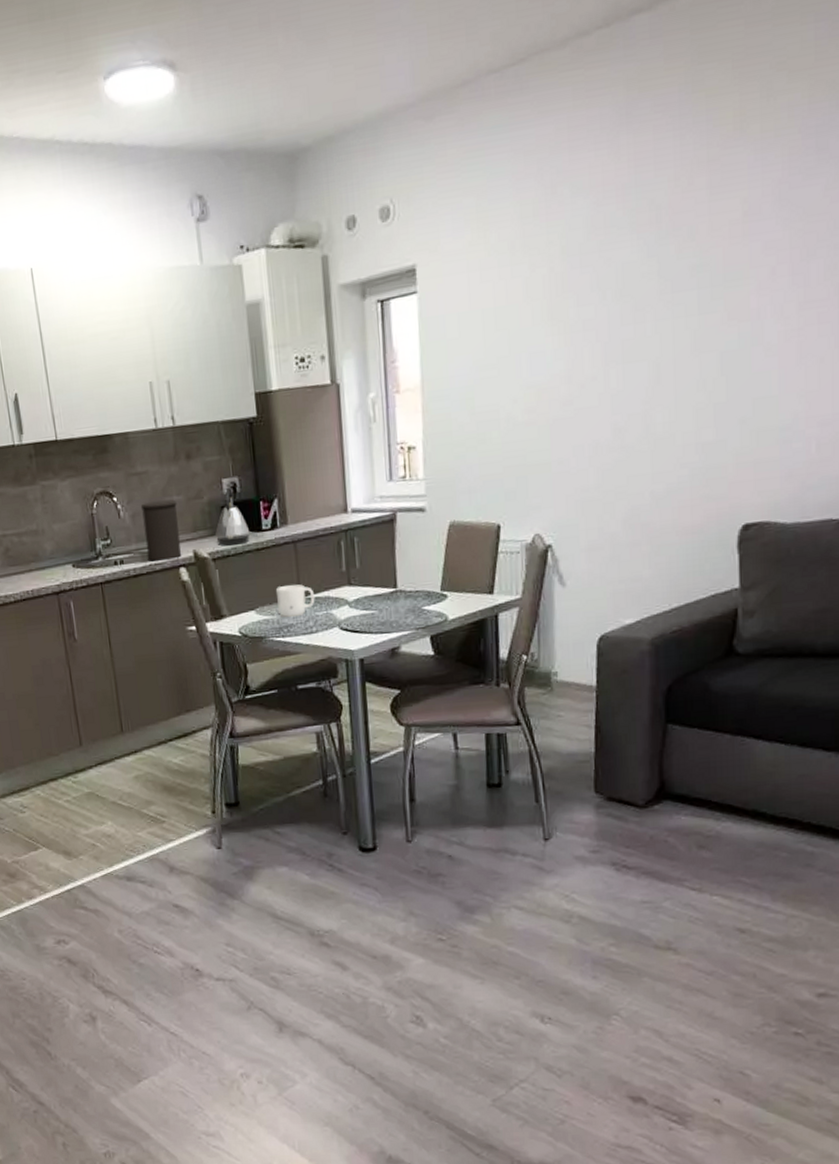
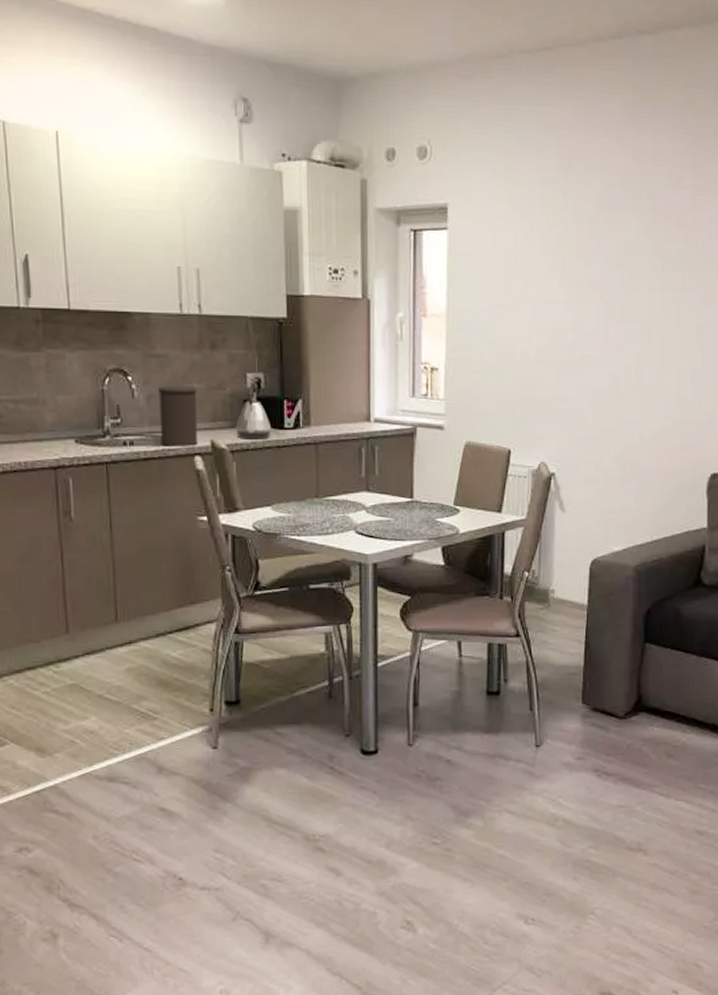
mug: present [275,584,315,618] -> none [293,484,333,517]

